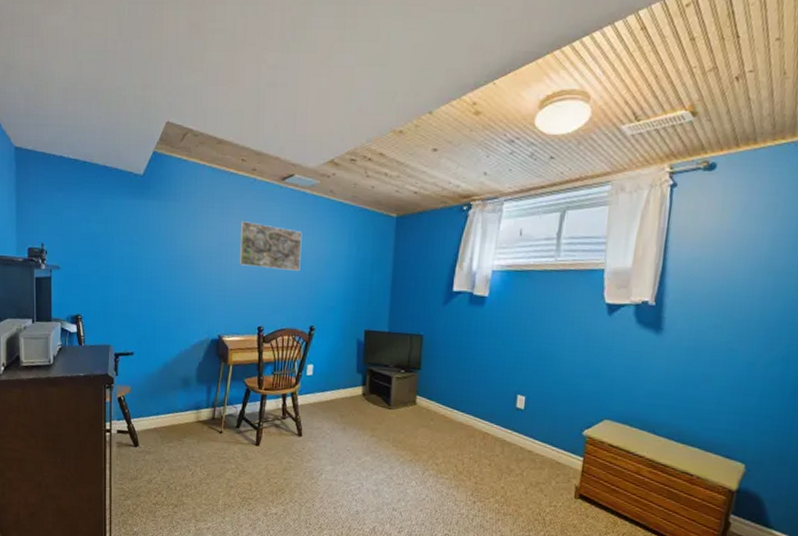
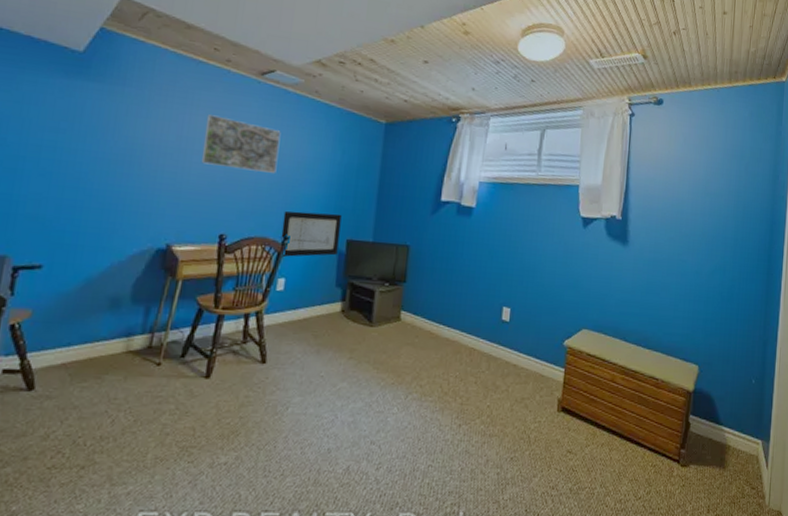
wall art: none [307,304,359,347] -> present [280,210,342,258]

